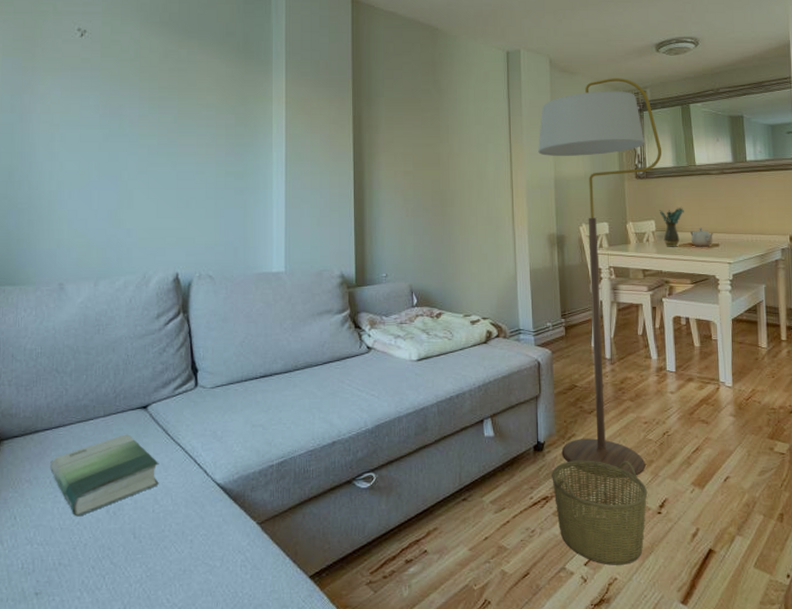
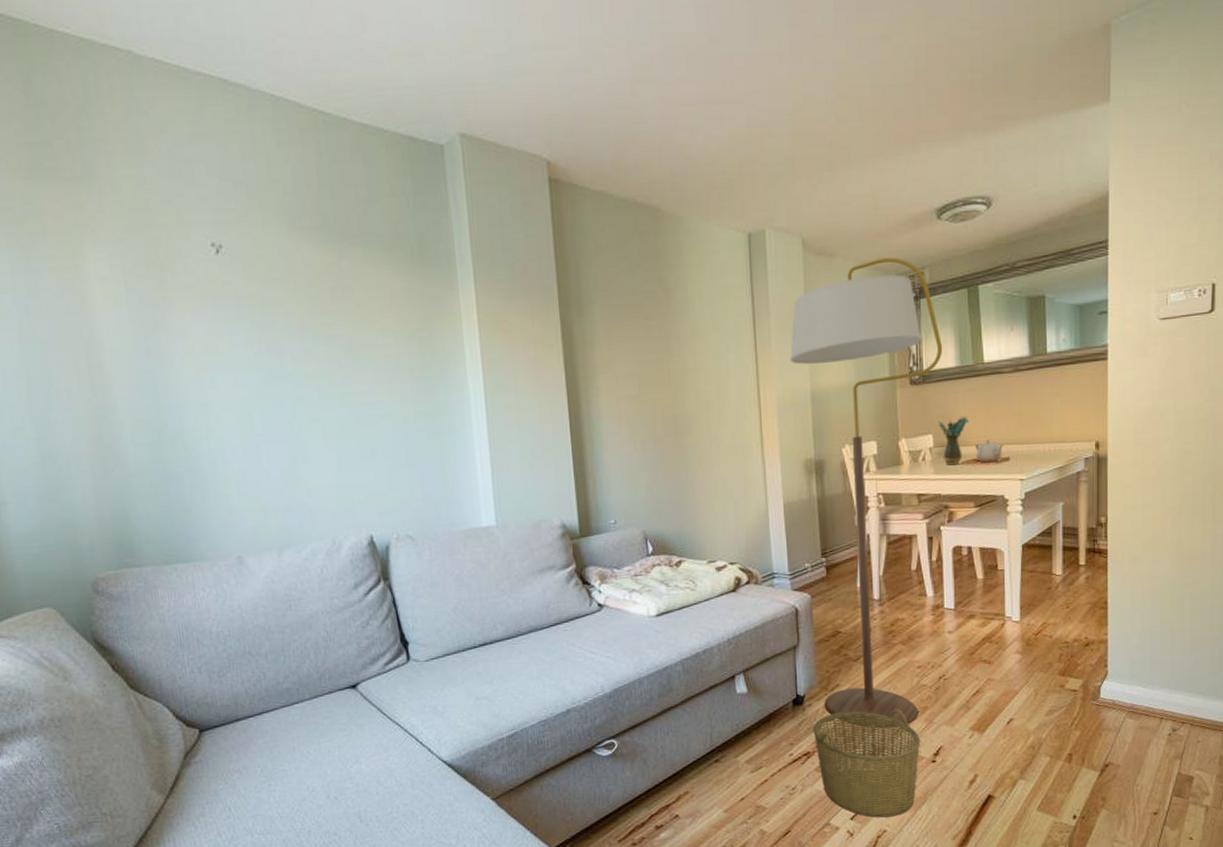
book: present [50,434,159,517] -> none [258,716,380,804]

